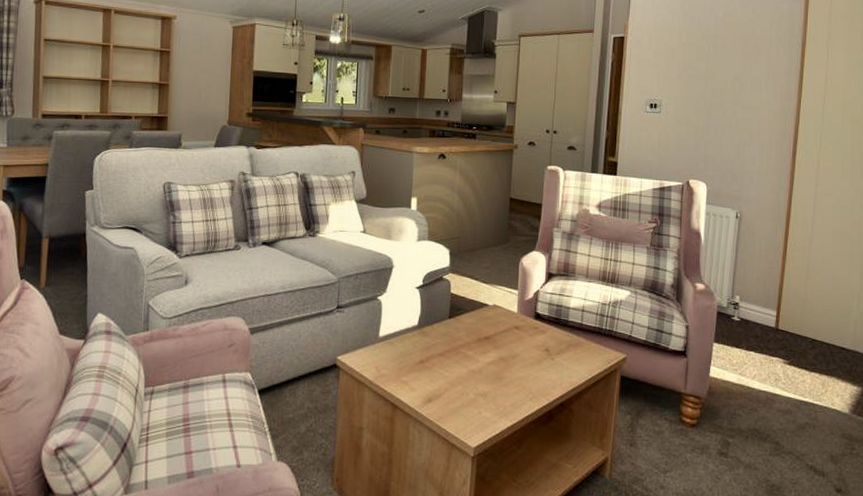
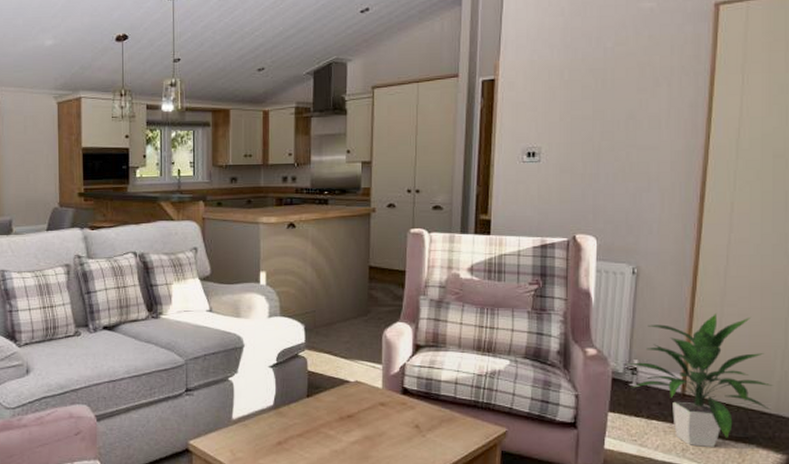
indoor plant: none [729,256,850,379] -> present [625,313,773,448]

